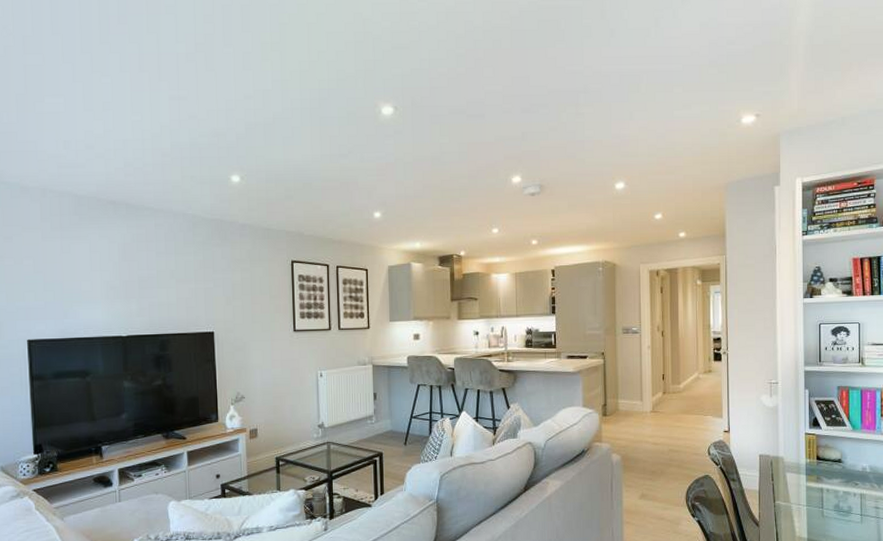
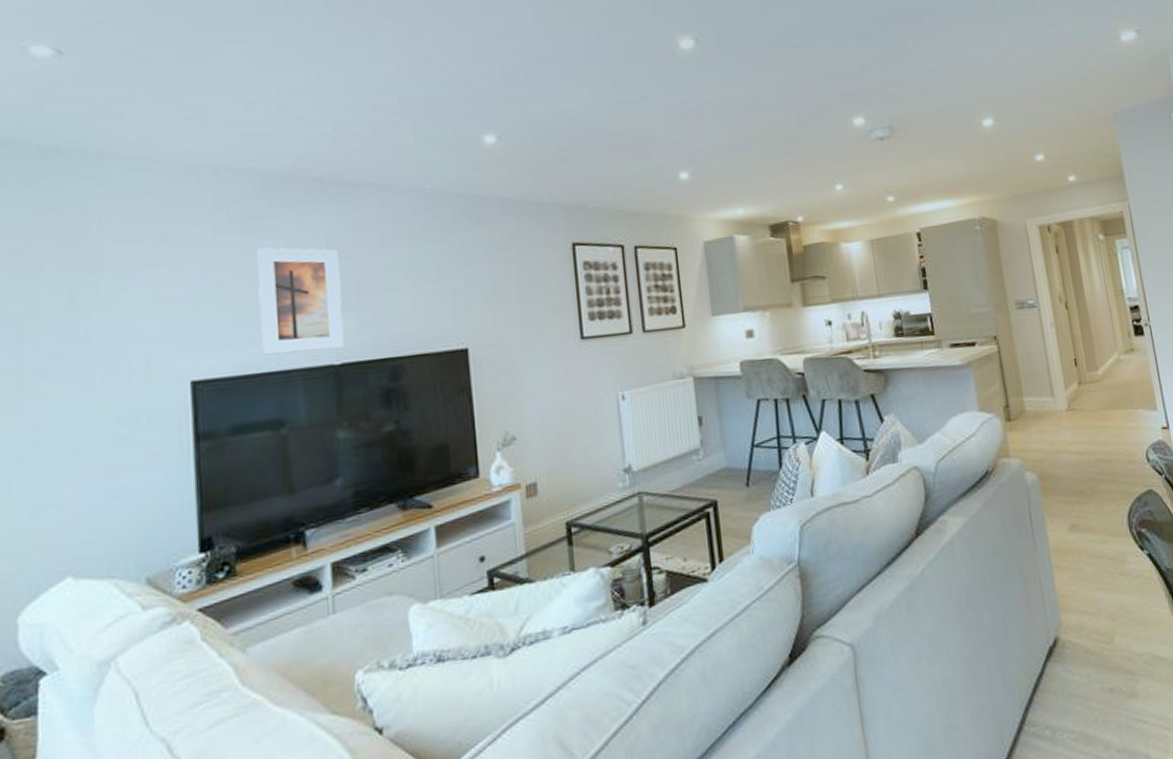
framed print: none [70,250,129,326] -> present [256,247,344,356]

